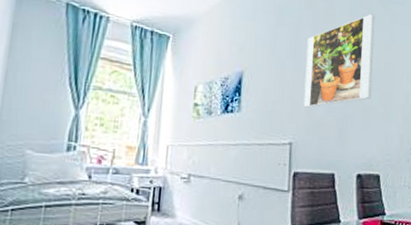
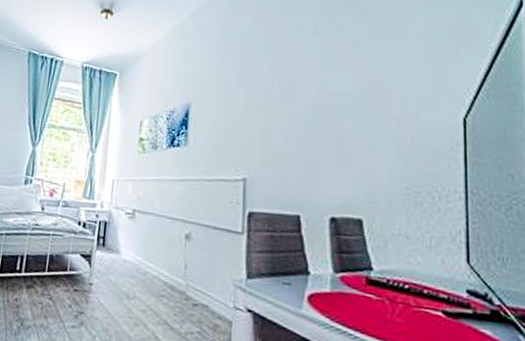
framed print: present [303,13,375,108] -> none [259,29,349,140]

